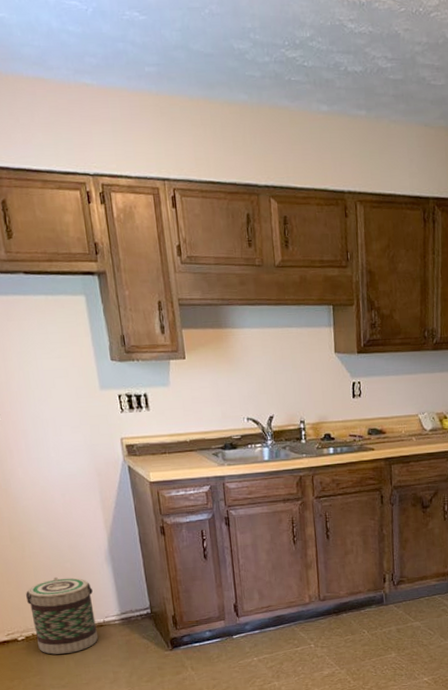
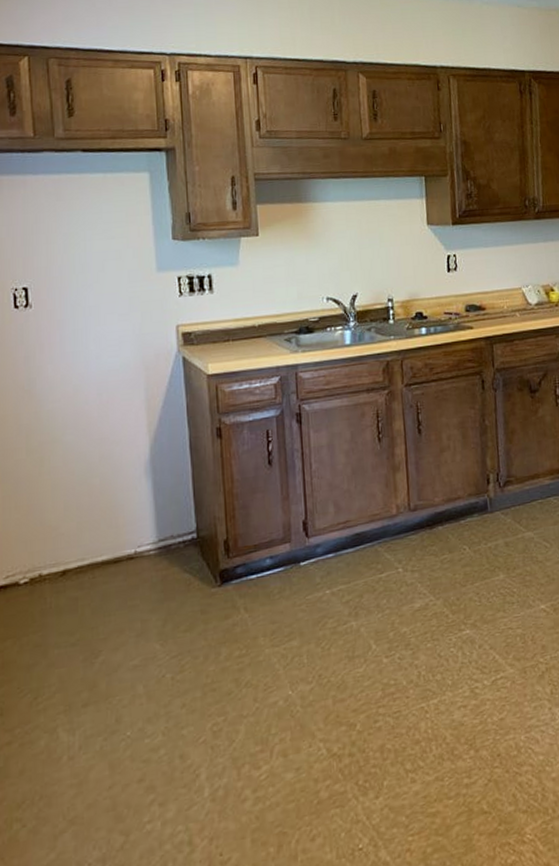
basket: present [26,576,98,655] -> none [38,496,125,601]

